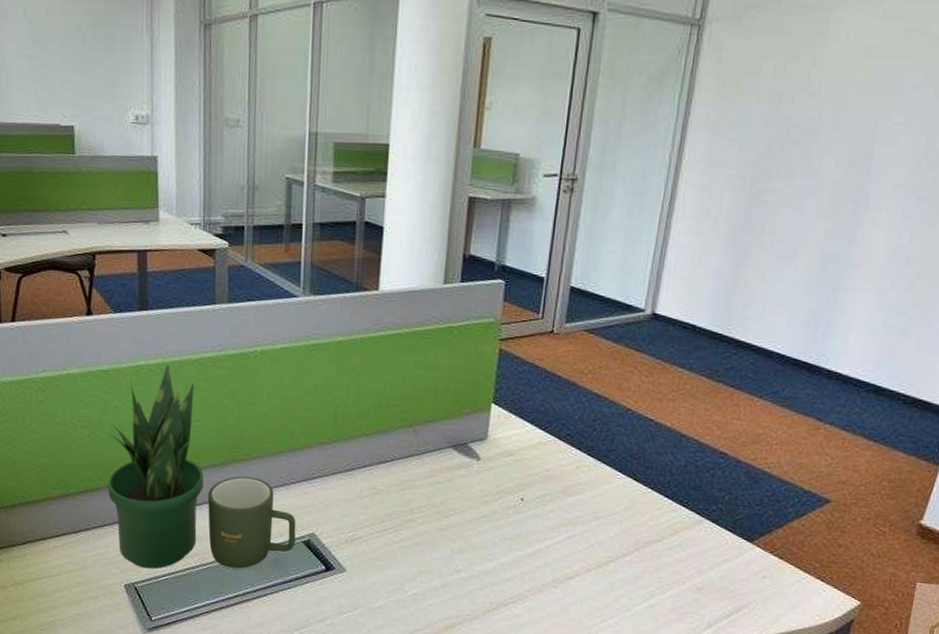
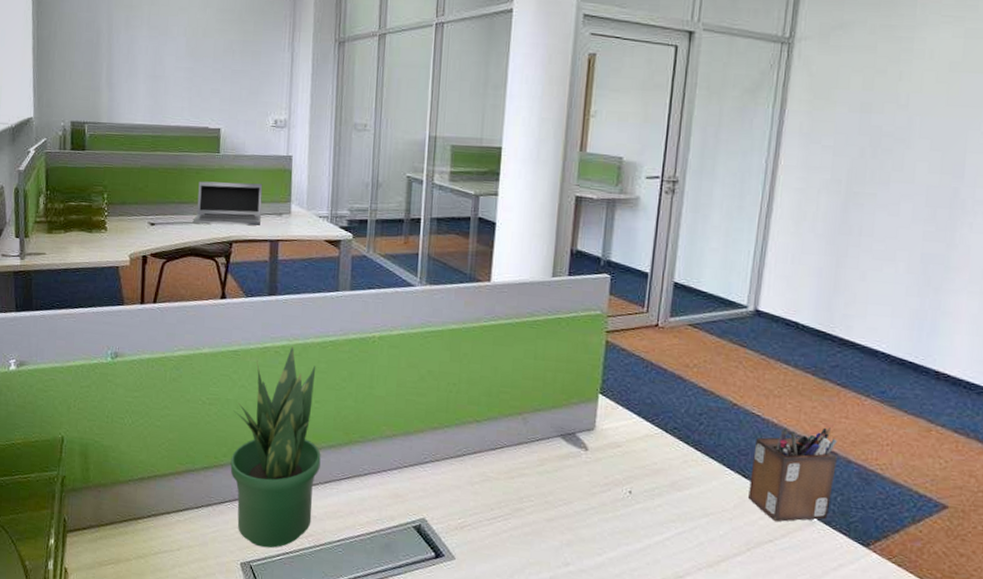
laptop: none [49,186,126,235] -> present [192,181,263,225]
mug: present [207,476,296,570] -> none [323,457,408,553]
desk organizer: none [639,429,728,523] -> present [748,427,837,523]

